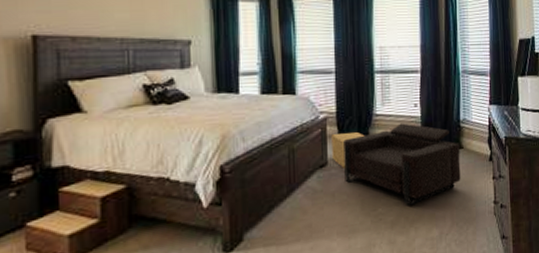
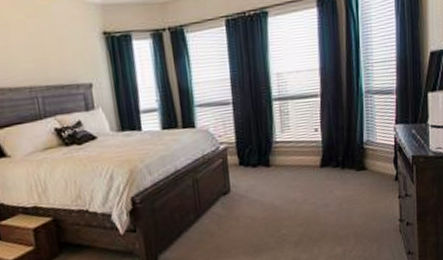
cardboard box: present [332,132,365,168] -> none [233,160,265,195]
armchair: present [343,123,461,206] -> none [244,148,365,227]

